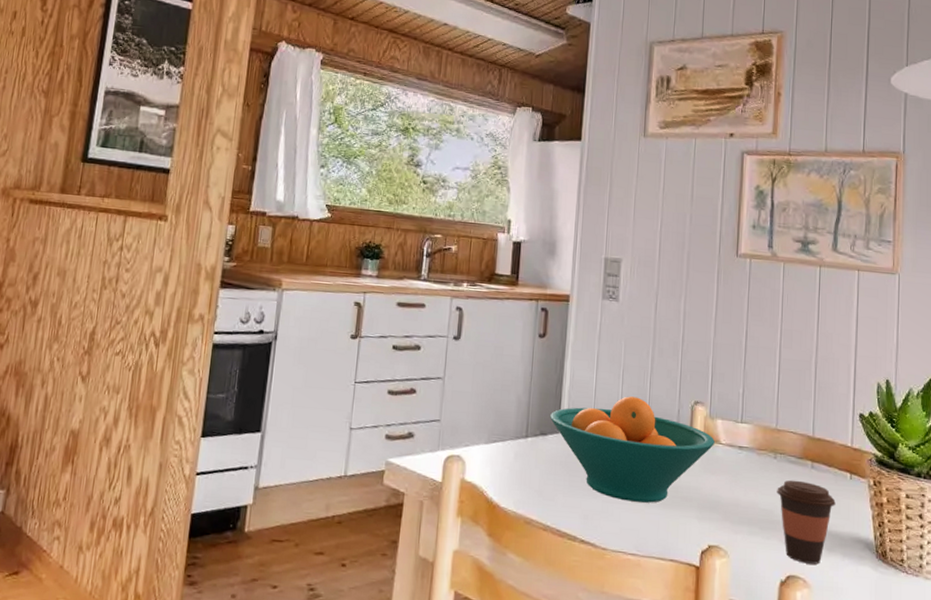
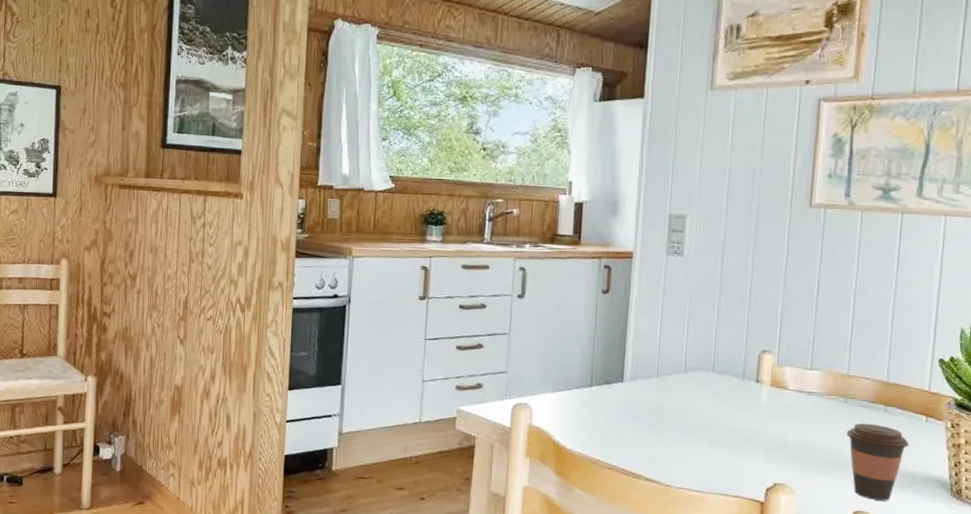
fruit bowl: present [550,396,715,503] -> none [614,346,782,445]

